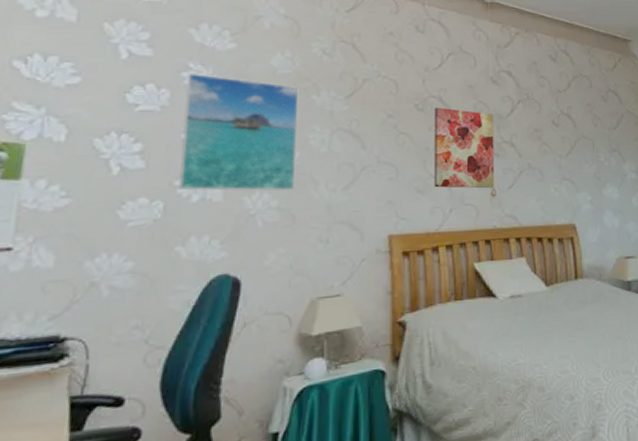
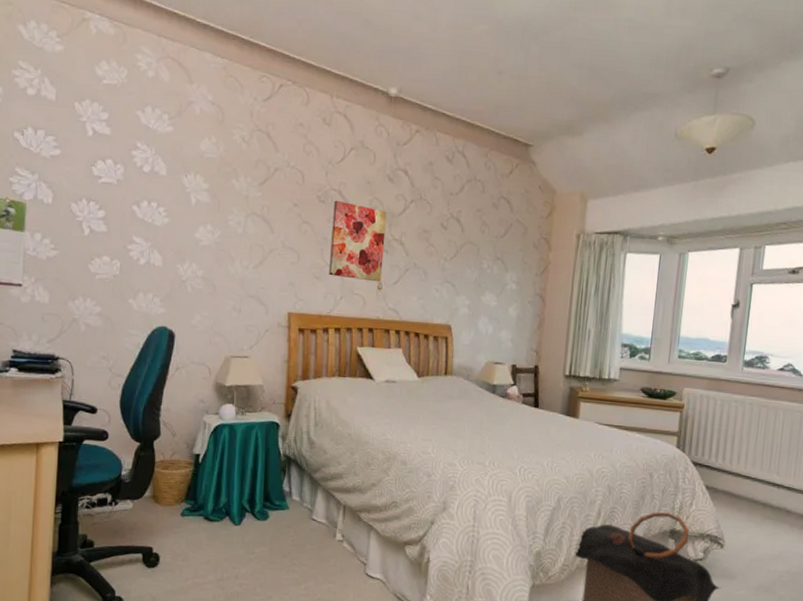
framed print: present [178,73,299,192] -> none [130,152,222,264]

